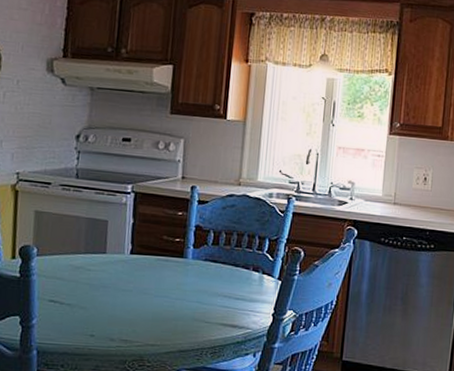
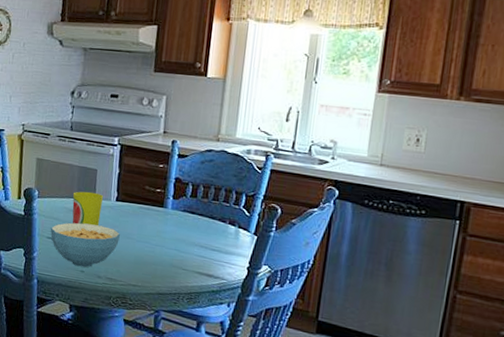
cereal bowl: none [52,281,135,331] -> present [50,222,120,268]
cup: none [79,245,116,284] -> present [72,191,104,226]

